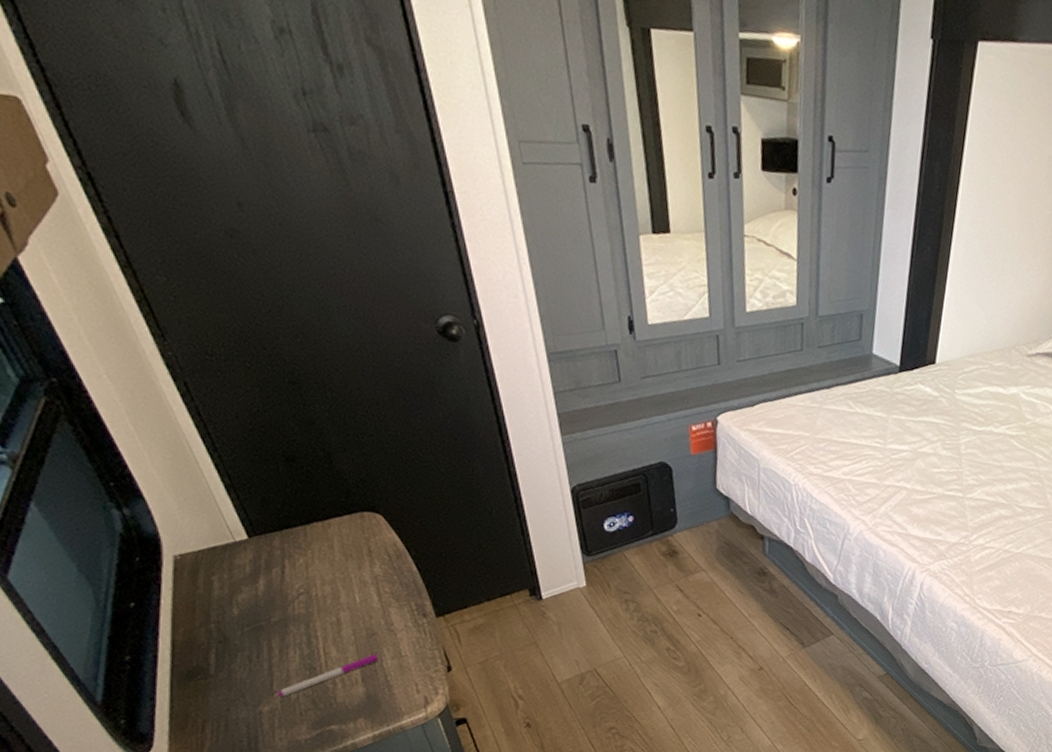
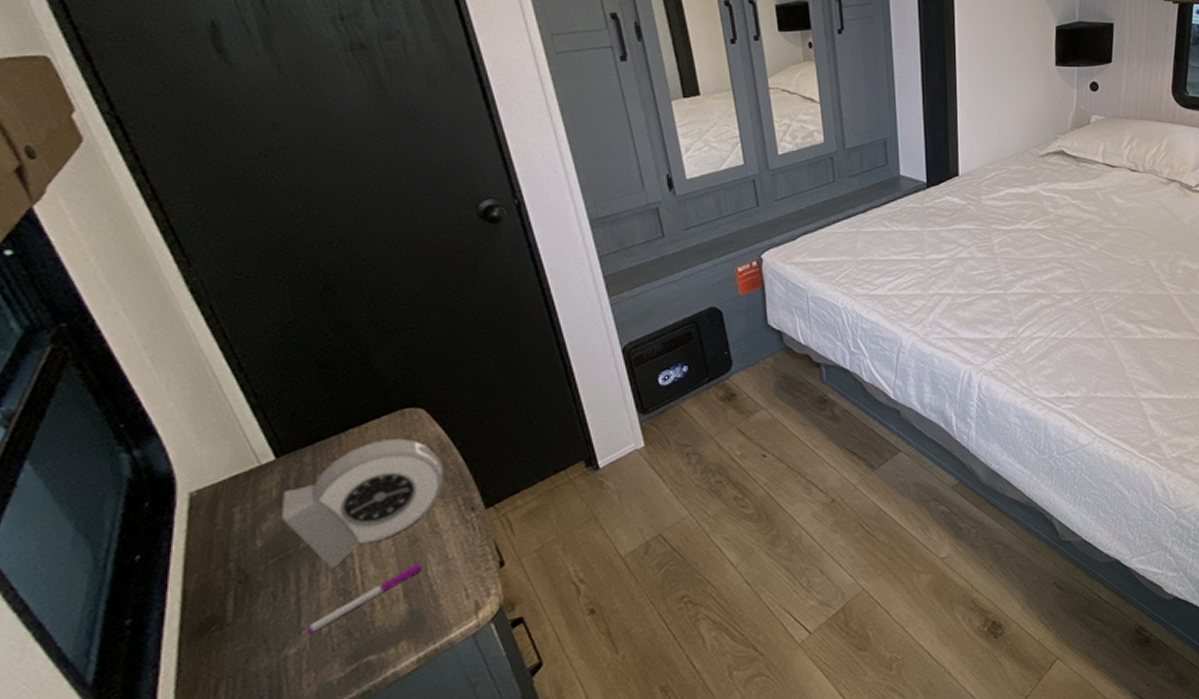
alarm clock: none [255,537,399,646] -> present [282,438,444,569]

